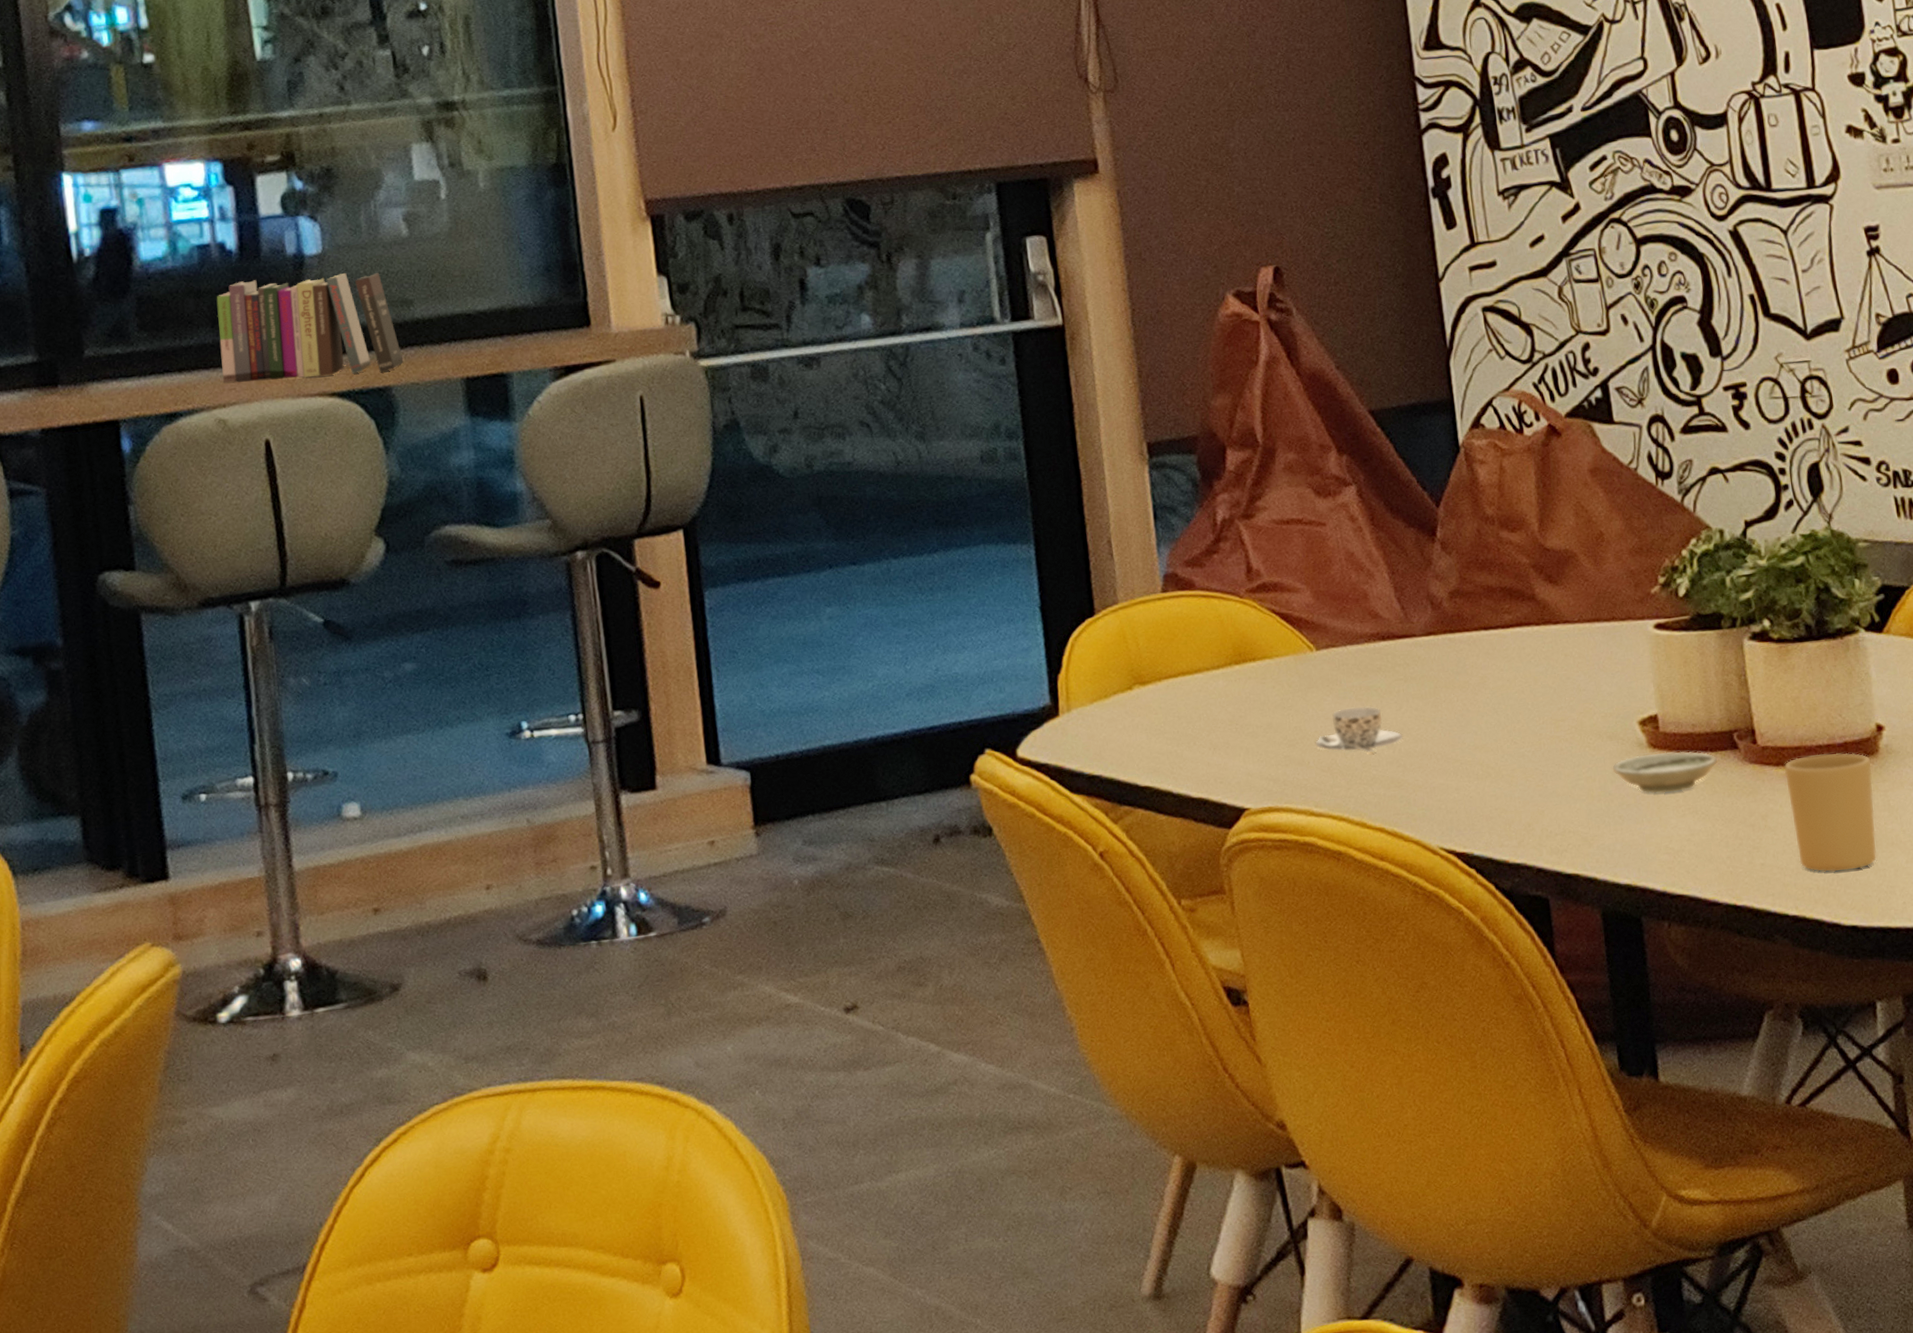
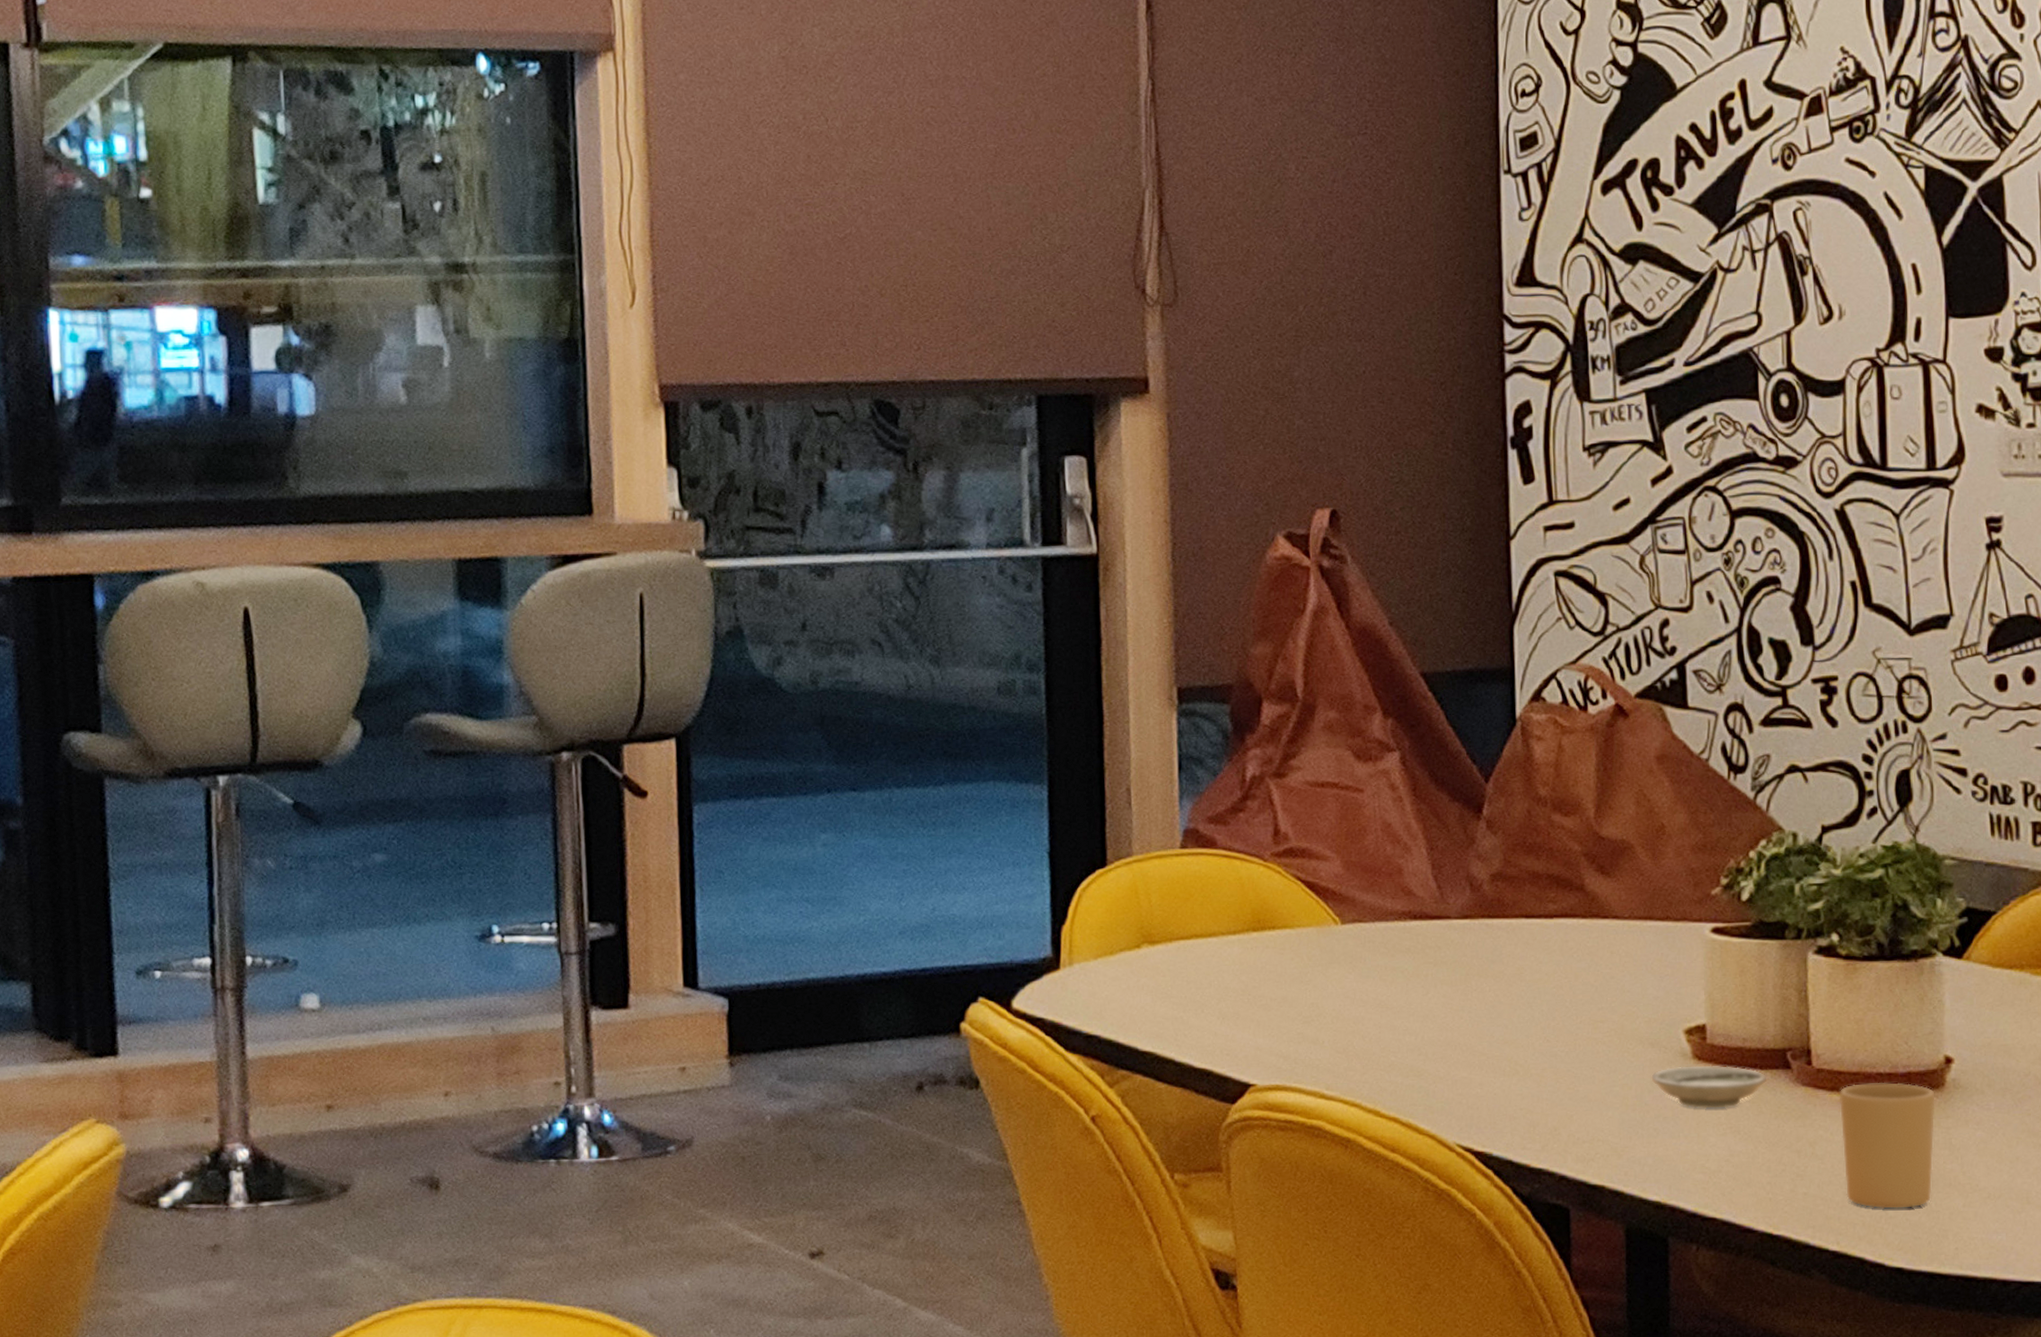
books: present [216,272,404,384] -> none [201,437,394,546]
teacup: present [1315,706,1403,753] -> none [1332,987,1427,1038]

